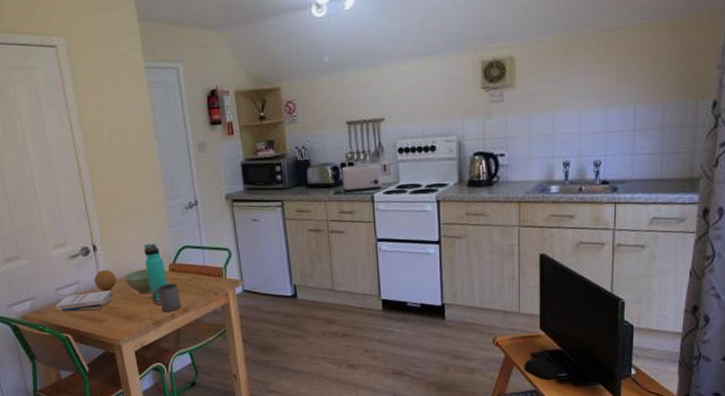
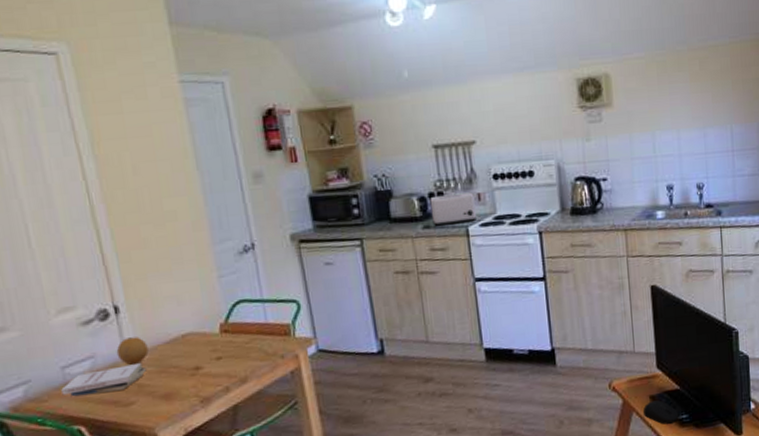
bowl: present [124,269,152,295] -> none [159,332,198,366]
thermos bottle: present [144,243,167,302] -> none [185,299,218,373]
mug: present [152,283,182,312] -> none [198,347,239,385]

